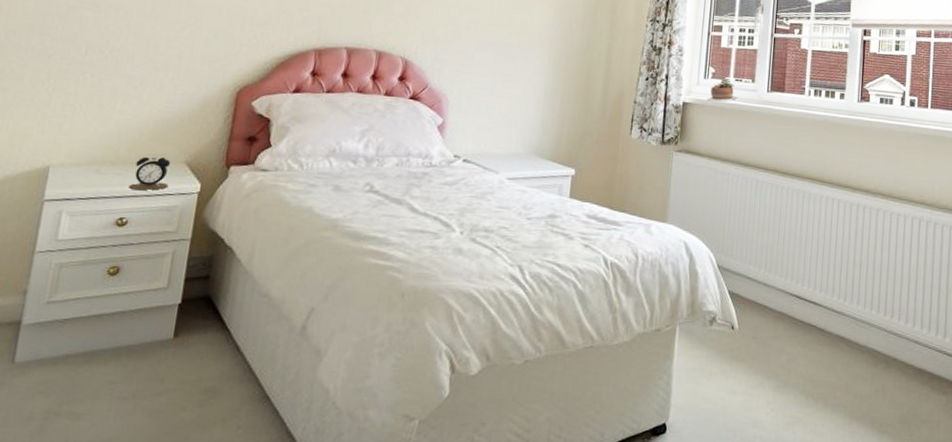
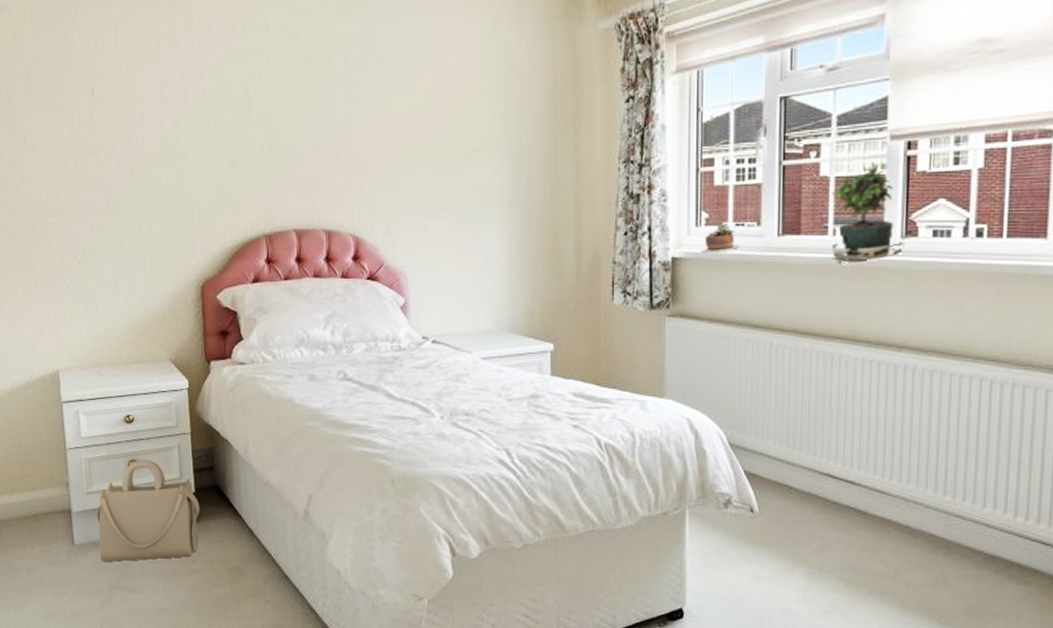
handbag: none [44,267,184,384] -> present [96,460,200,562]
alarm clock: present [129,154,171,190] -> none [127,354,161,388]
potted plant: none [806,44,860,121] -> present [831,165,905,267]

